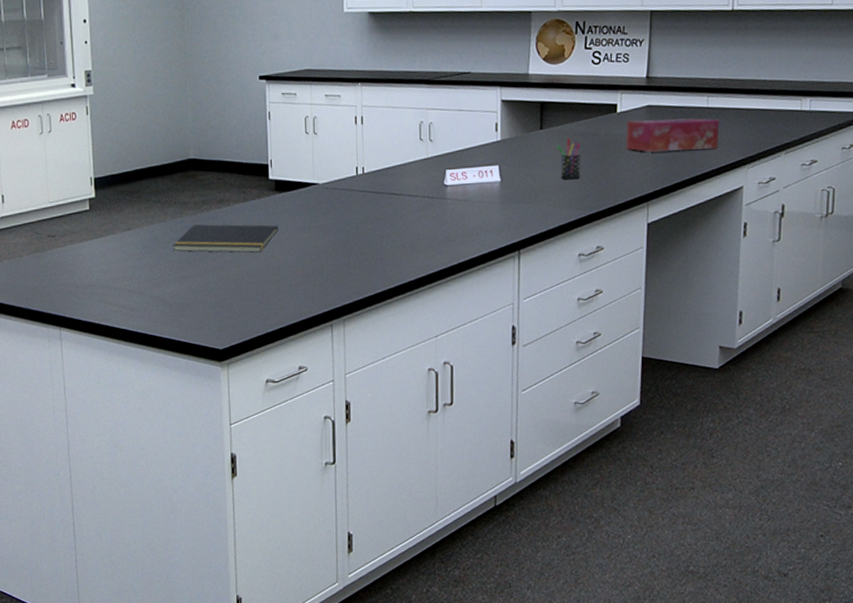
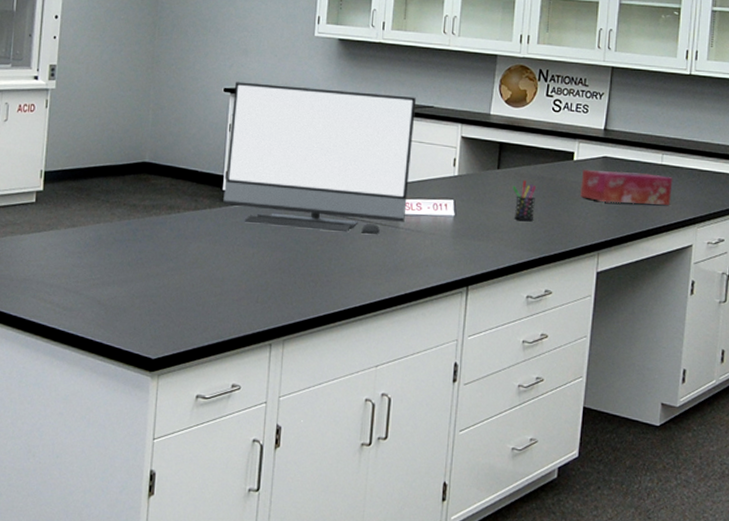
notepad: present [173,224,279,253] -> none [116,228,227,263]
monitor: none [269,64,453,209] -> present [223,82,416,235]

